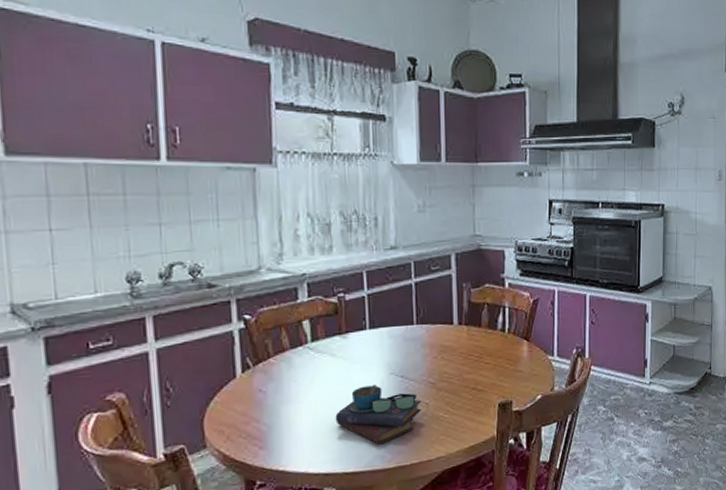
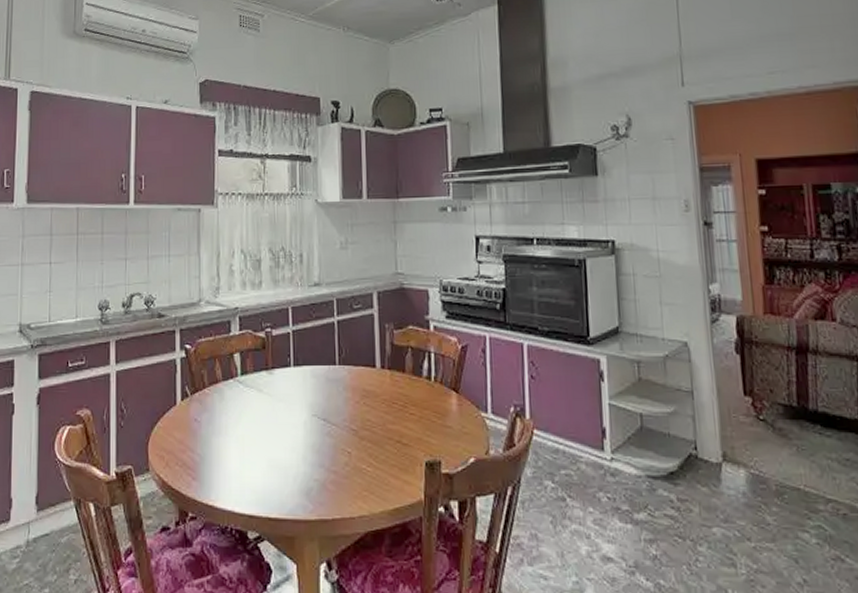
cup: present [335,384,421,444] -> none [260,425,343,491]

